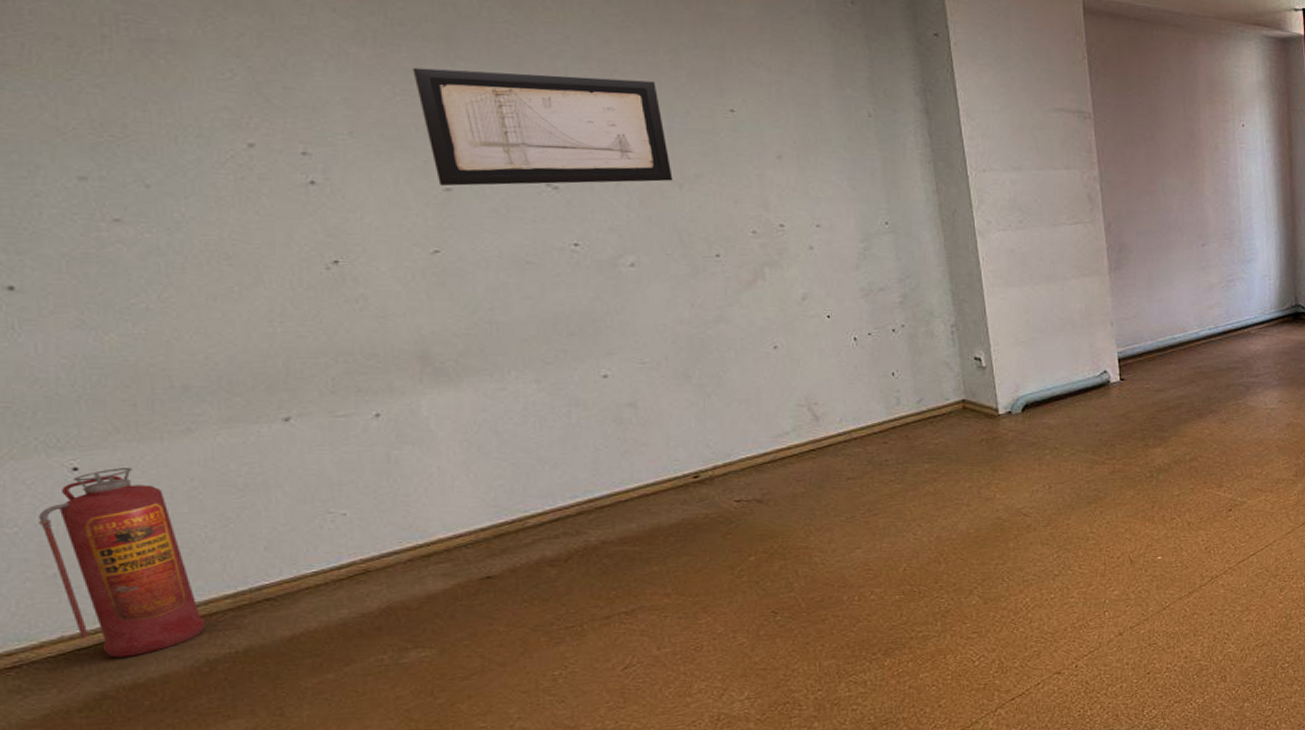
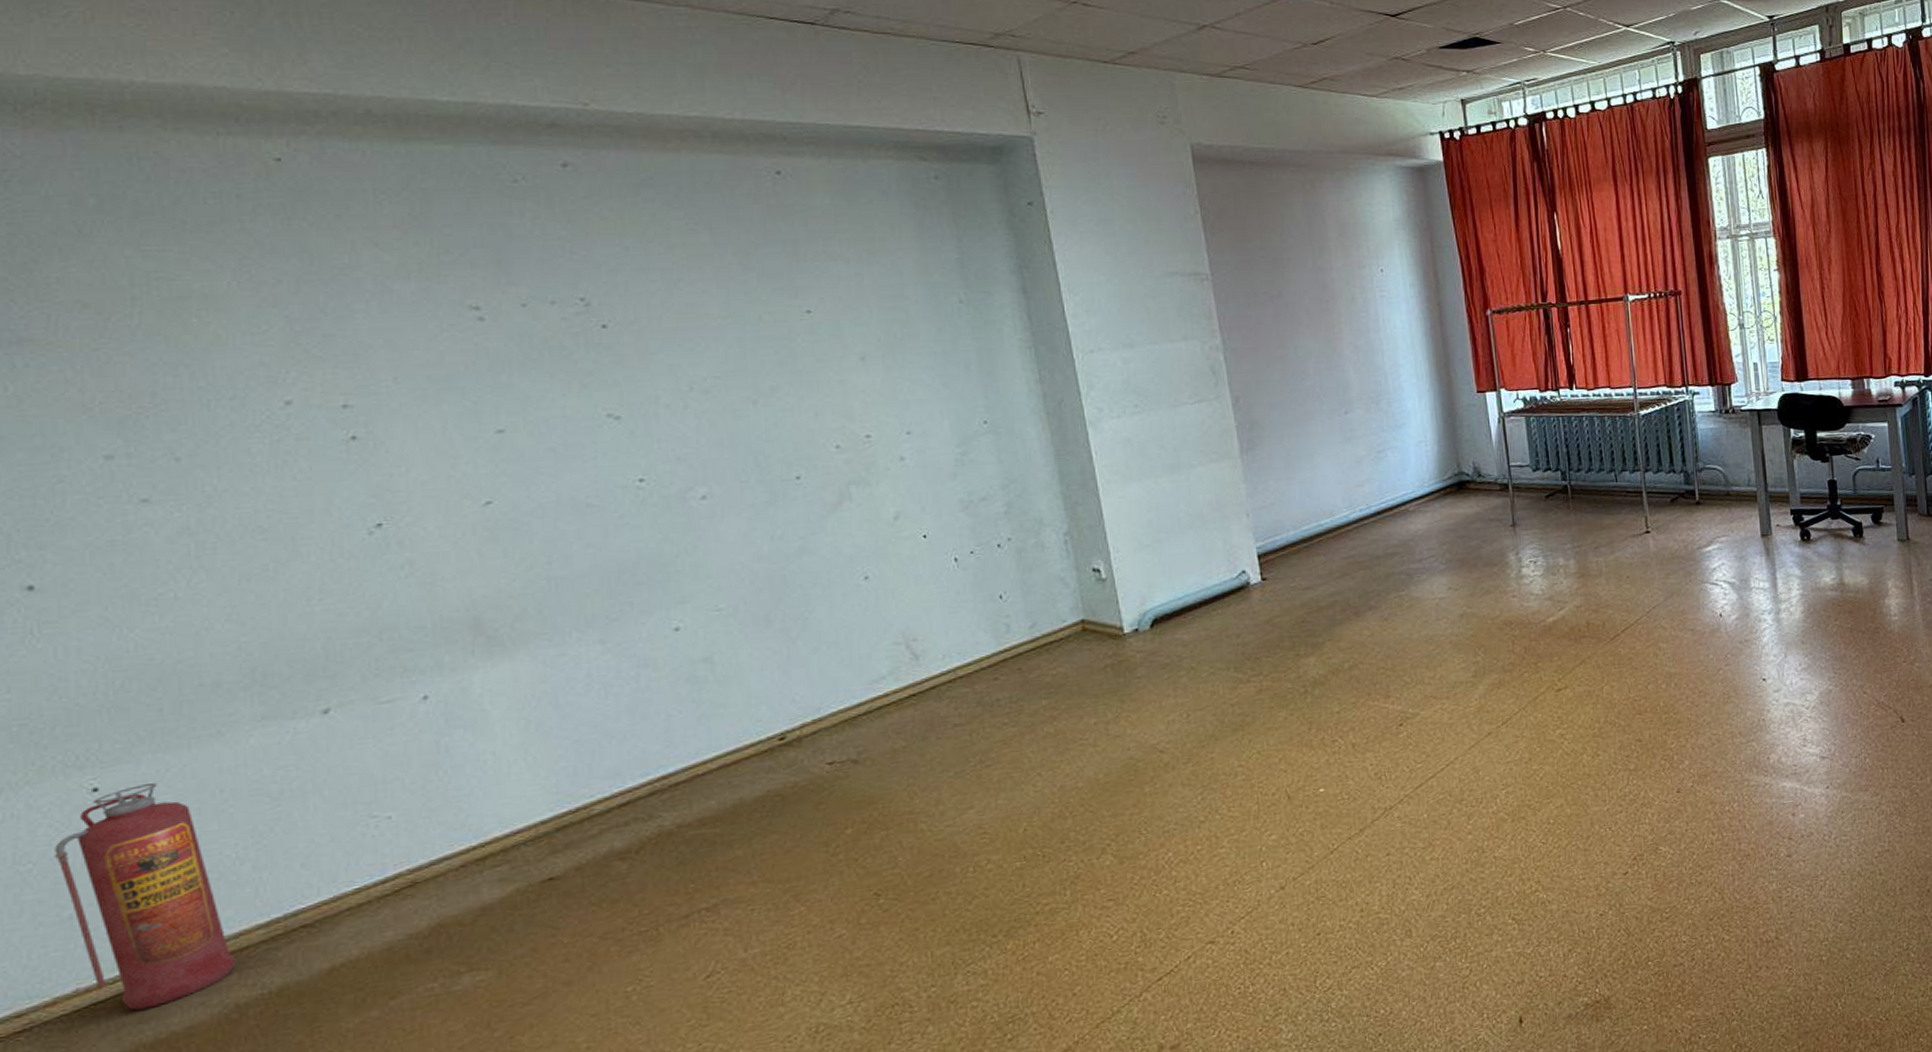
wall art: present [413,67,673,186] -> none [461,288,746,428]

